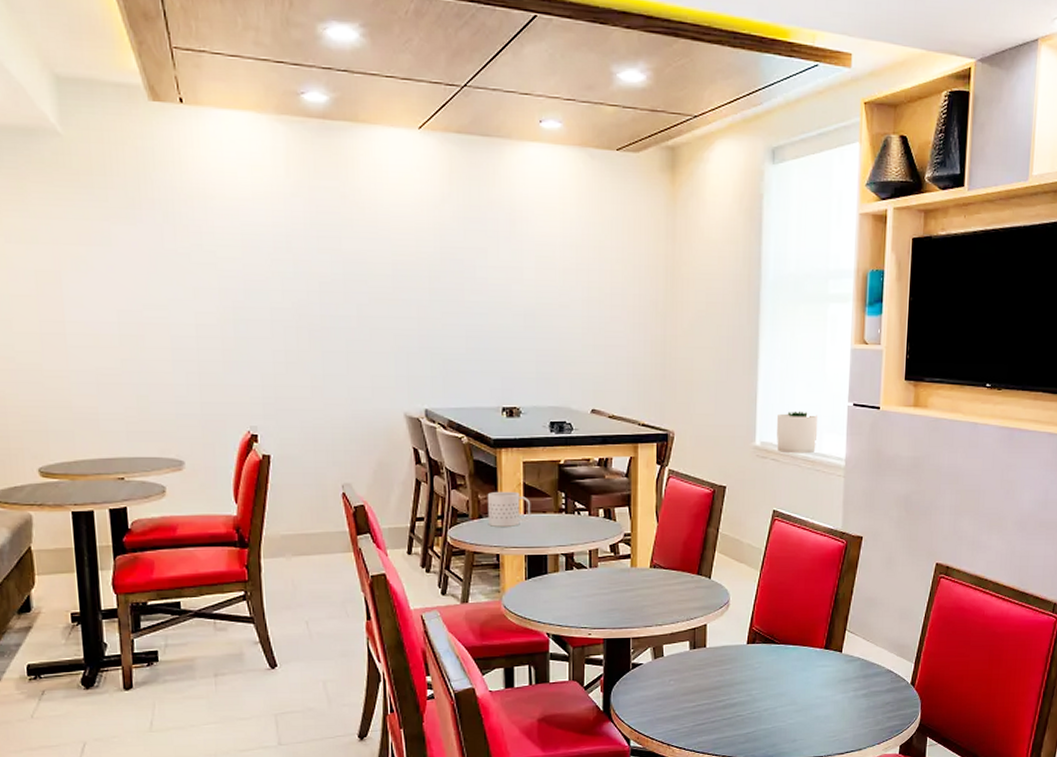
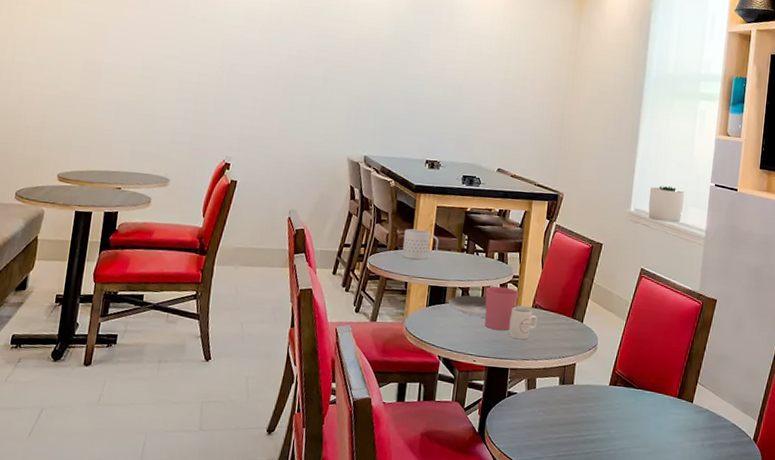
plate: none [550,561,634,585] -> present [448,295,518,318]
dixie cup: none [593,547,632,598] -> present [484,286,519,331]
mug: none [625,568,658,605] -> present [508,306,538,340]

